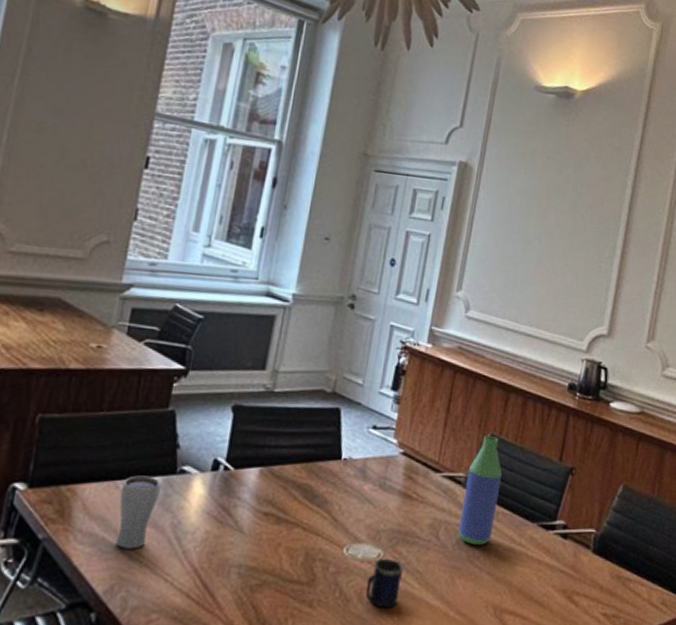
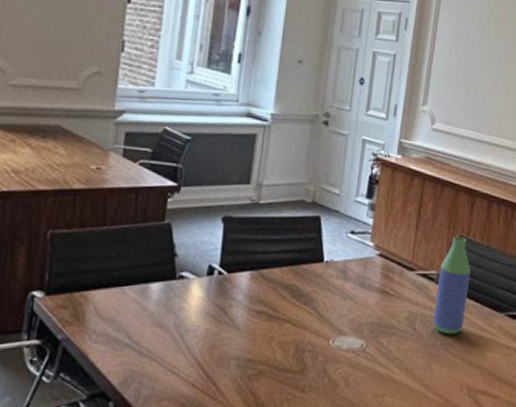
drinking glass: present [115,475,161,549] -> none [126,281,163,346]
mug: present [365,558,404,608] -> none [351,348,385,392]

